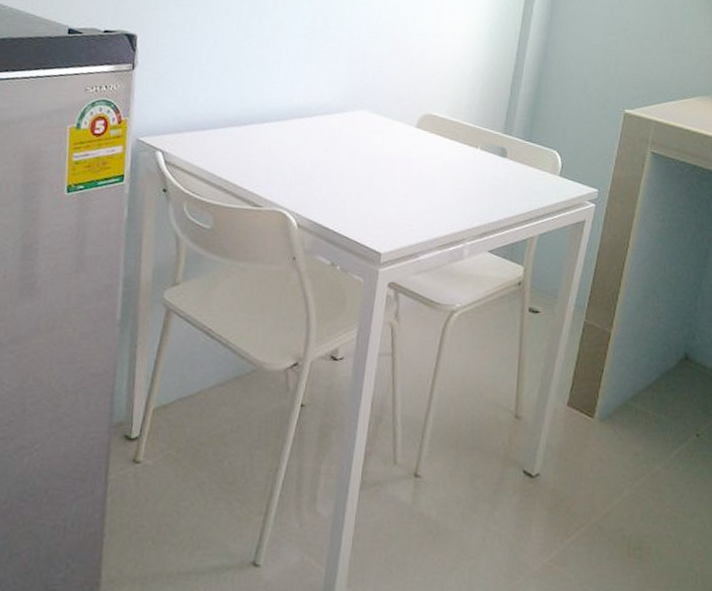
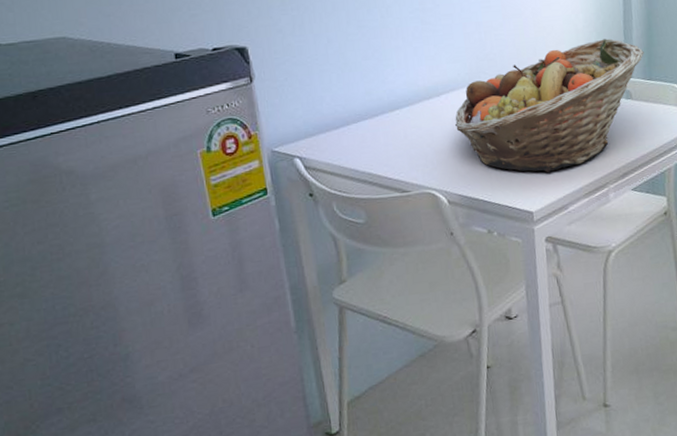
fruit basket: none [320,90,528,216] -> present [454,38,644,172]

